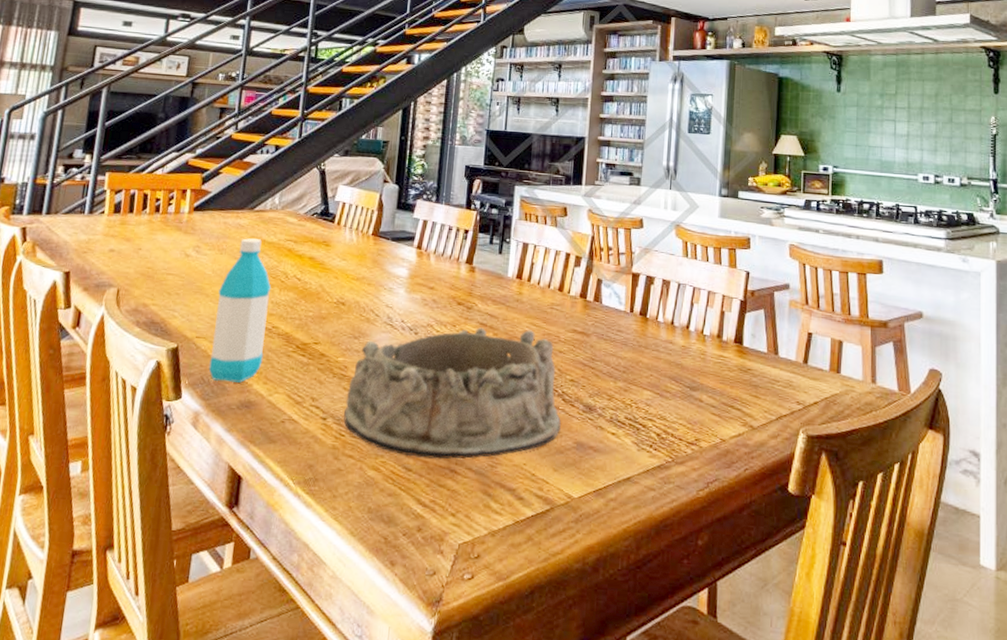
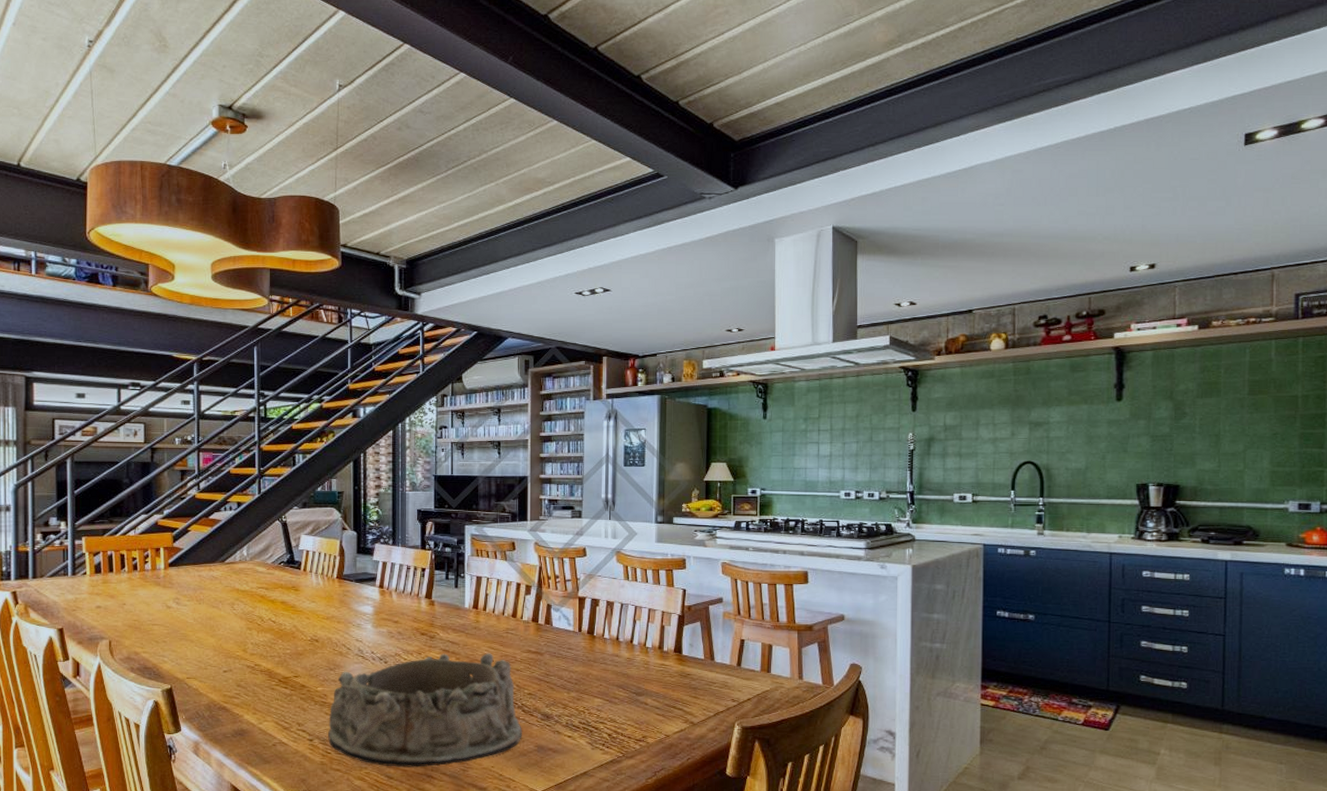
water bottle: present [208,238,272,383] -> none [202,588,250,714]

